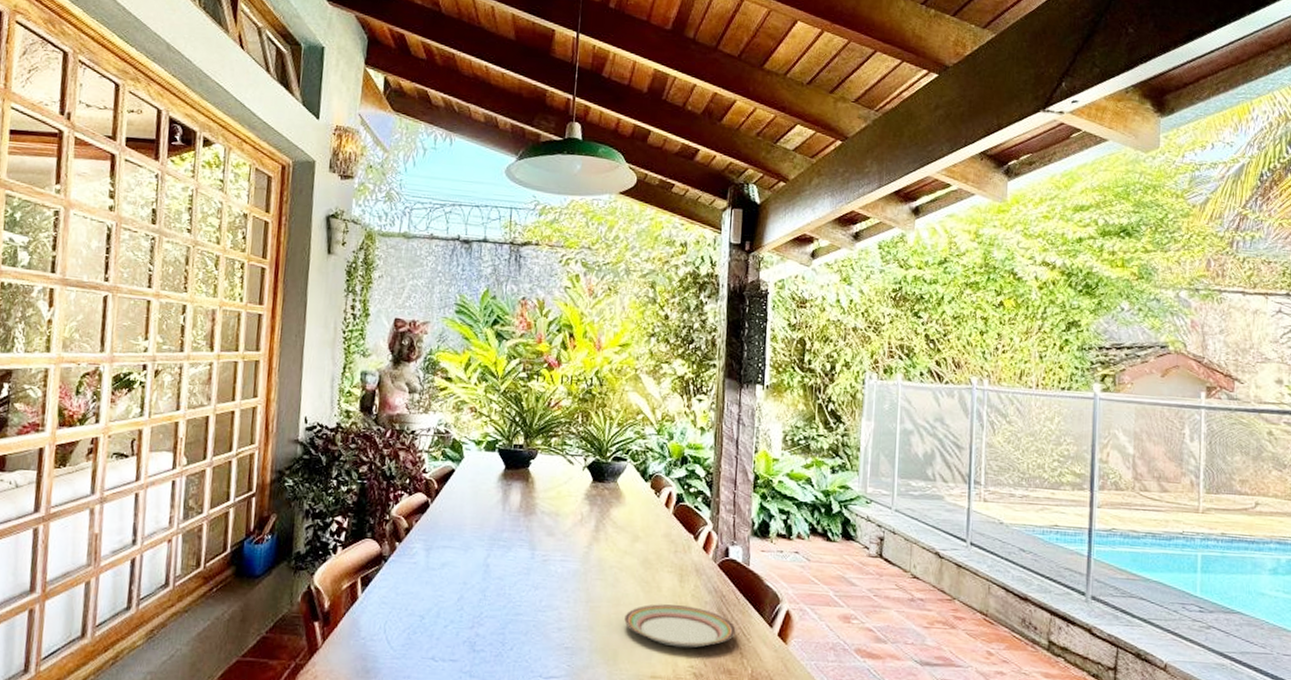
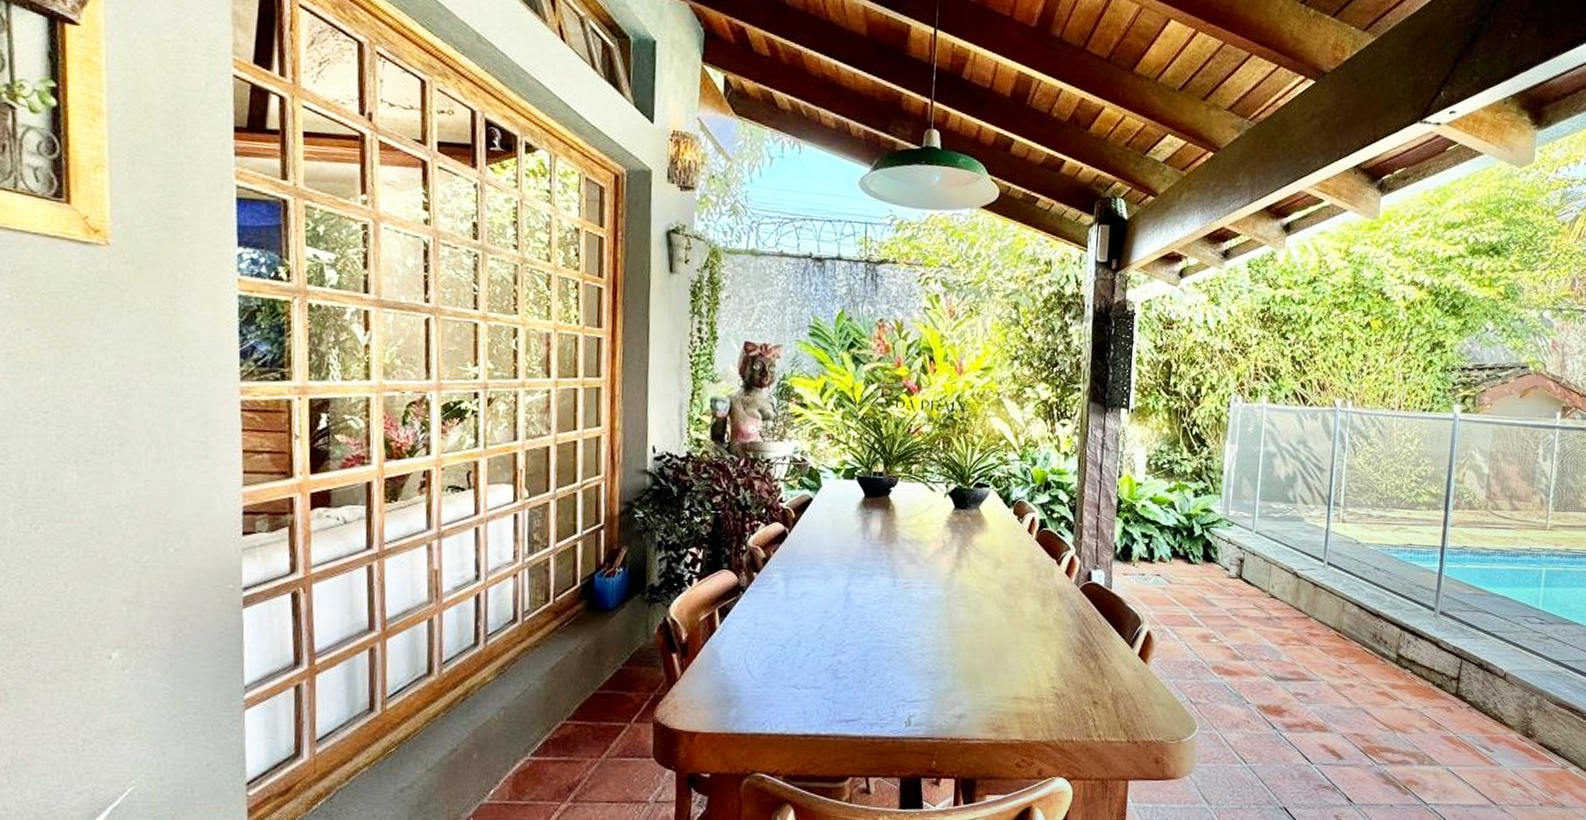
plate: present [624,604,736,648] -> none [987,628,1097,670]

